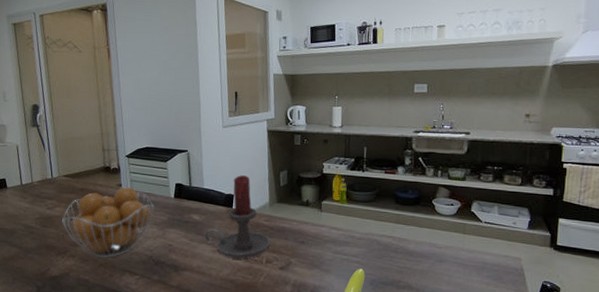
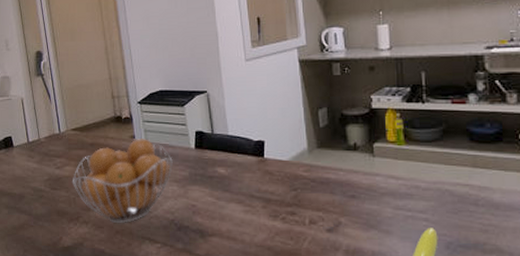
candle holder: present [205,175,271,259] -> none [233,117,314,220]

